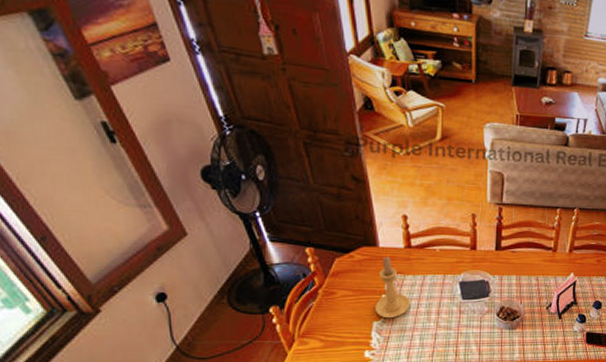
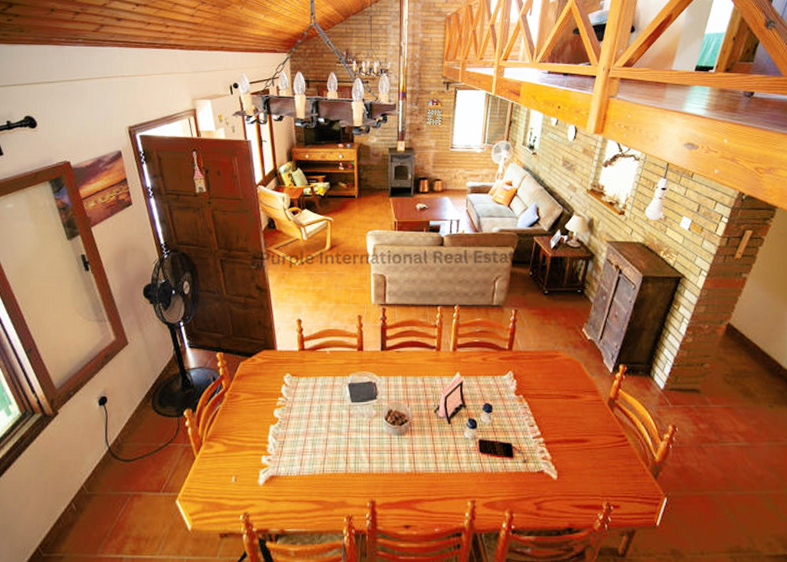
candle holder: present [375,257,411,319] -> none [272,360,304,422]

